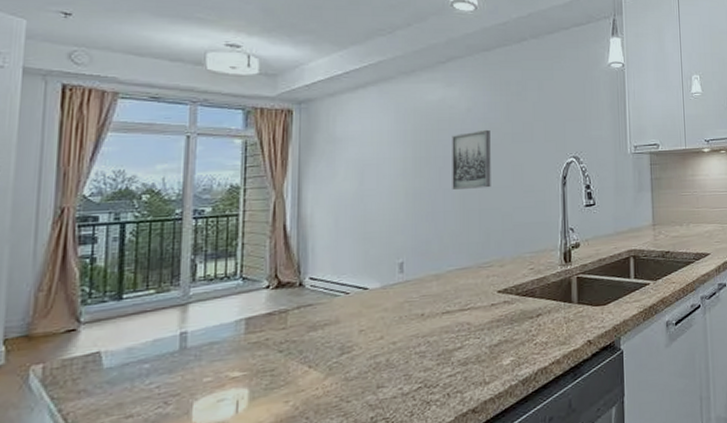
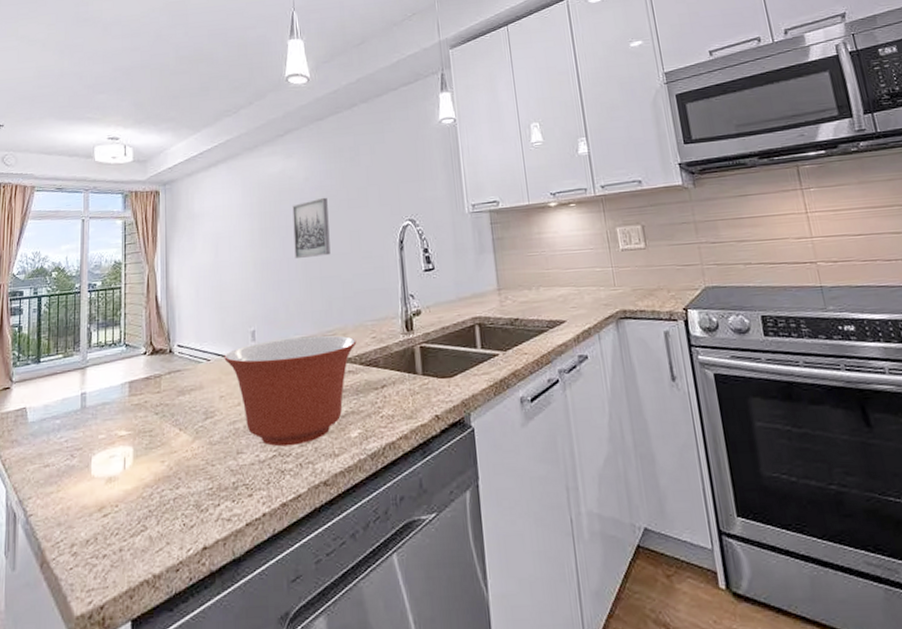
mixing bowl: none [366,267,514,378] -> present [224,335,357,447]

